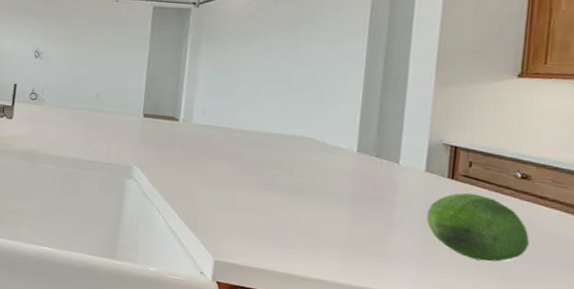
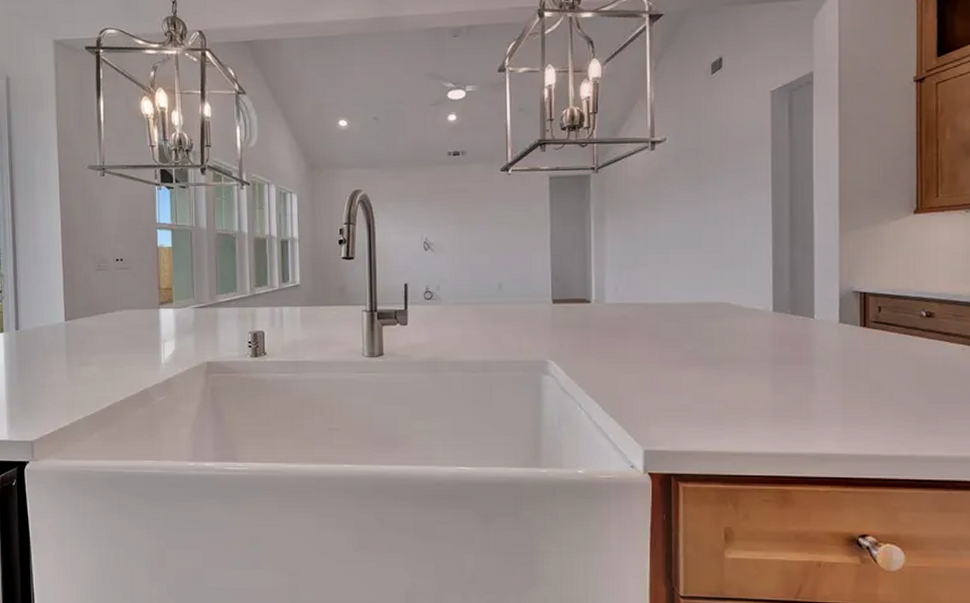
fruit: present [426,192,529,262] -> none [844,339,938,406]

